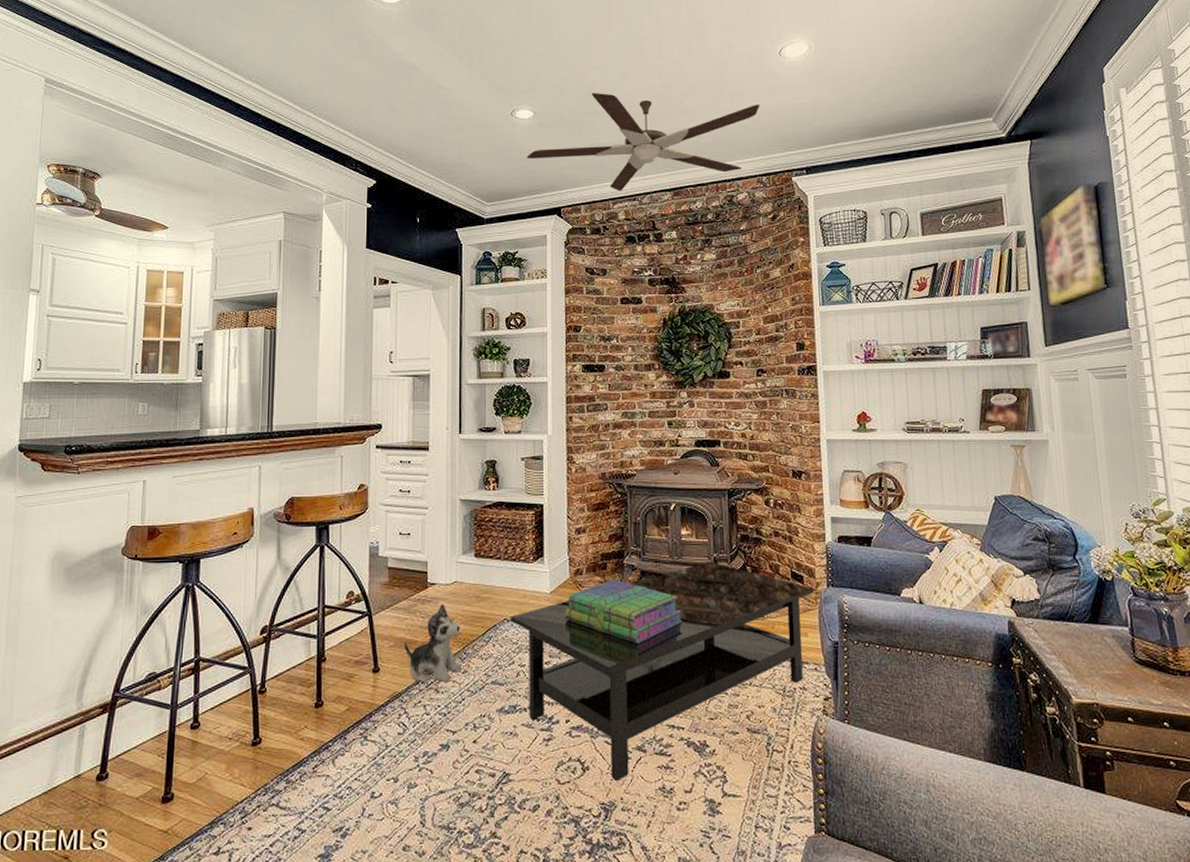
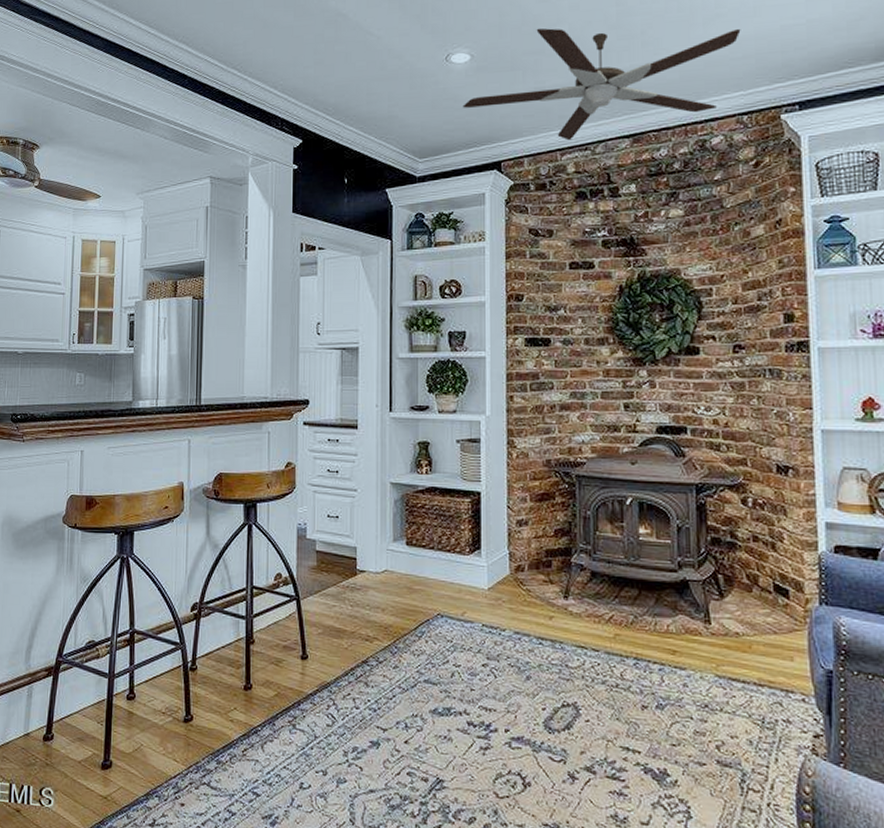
plush toy: present [404,604,463,682] -> none [332,593,393,676]
coffee table: present [511,562,815,781] -> none [445,566,803,802]
stack of books: present [565,579,682,644] -> none [505,578,639,653]

